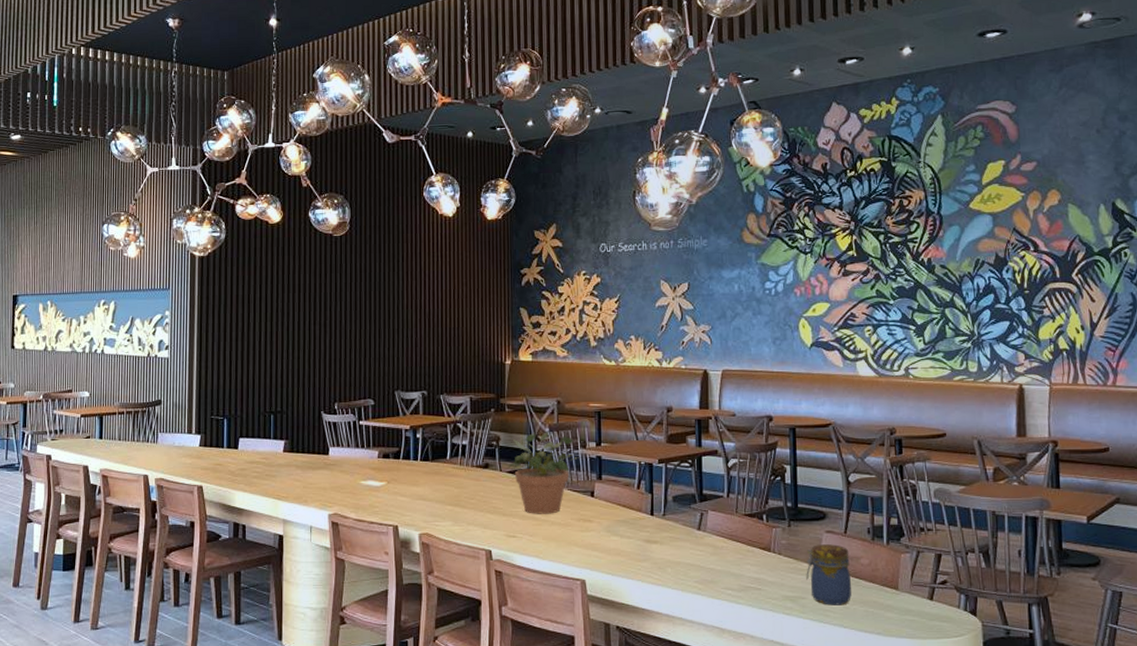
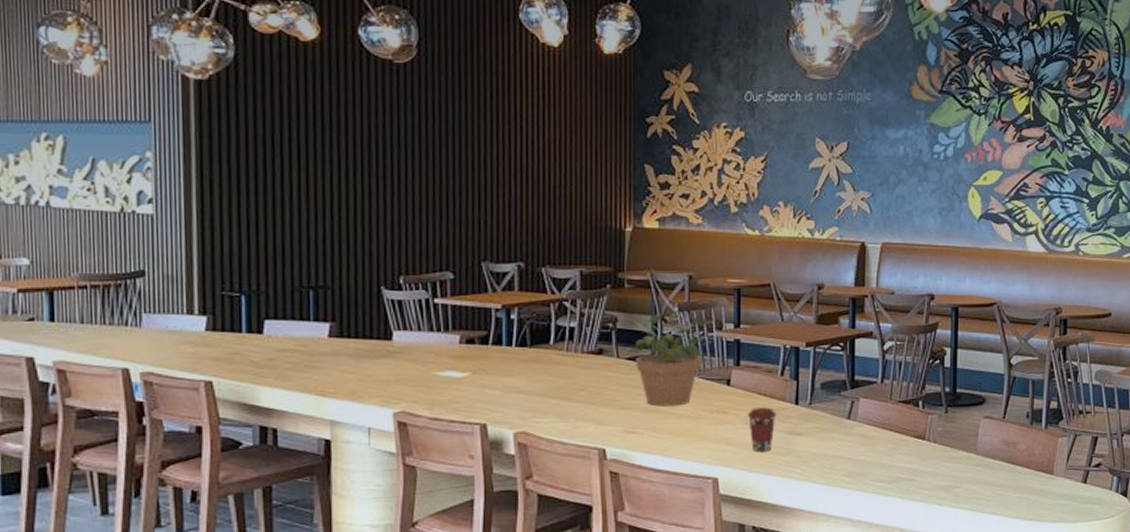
coffee cup: none [609,517,635,558] -> present [747,407,777,453]
jar: present [806,544,851,605] -> none [961,430,1007,493]

